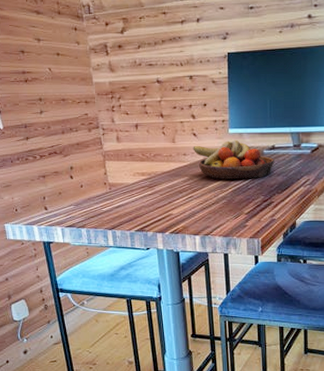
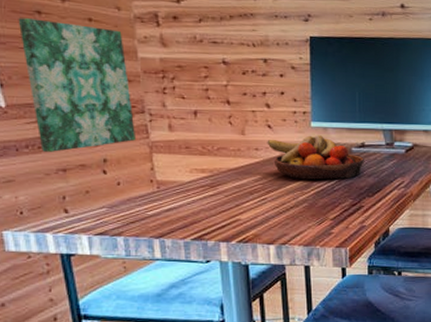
wall art: none [9,57,94,162] -> present [18,18,137,152]

